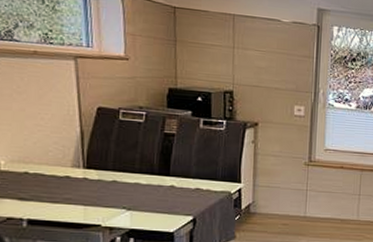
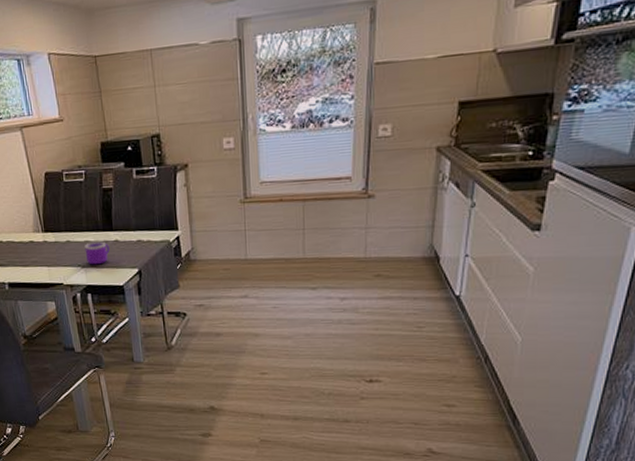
mug: none [133,184,163,209] -> present [84,241,110,265]

